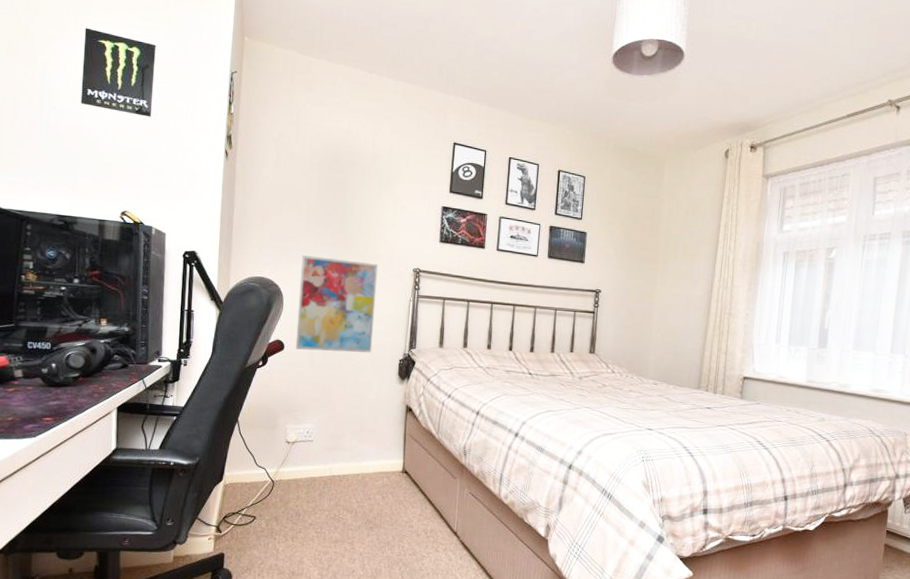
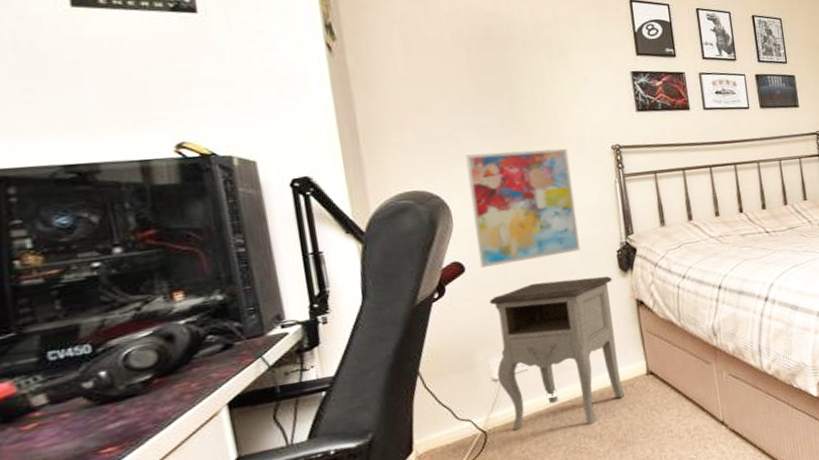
nightstand: none [290,371,391,501] -> present [489,276,625,431]

